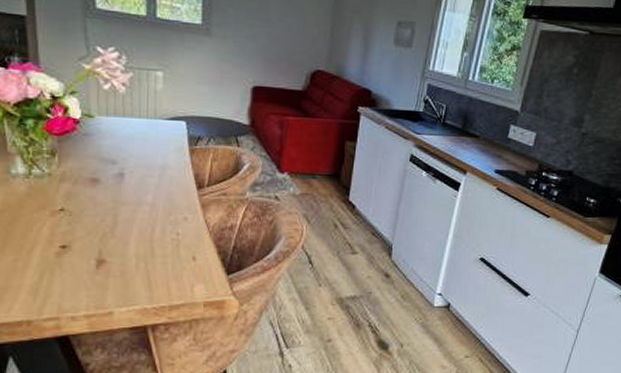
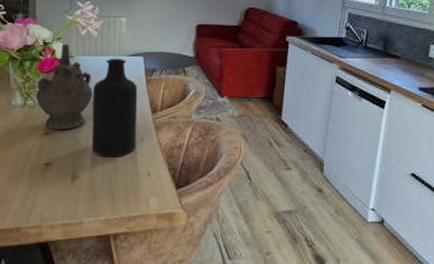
ceremonial vessel: none [45,101,122,207] -> present [36,45,93,131]
bottle: none [121,121,180,239] -> present [91,58,138,157]

